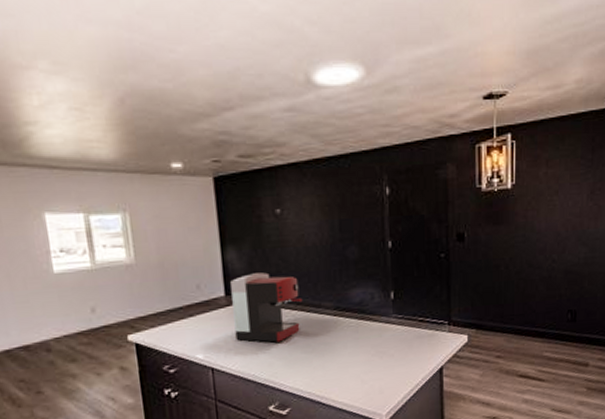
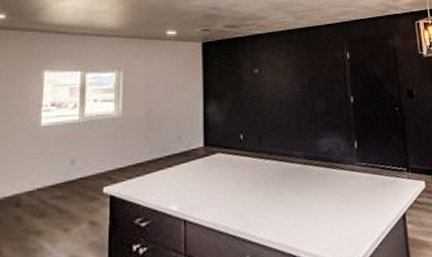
coffee maker: present [230,272,303,343] -> none [210,124,276,192]

